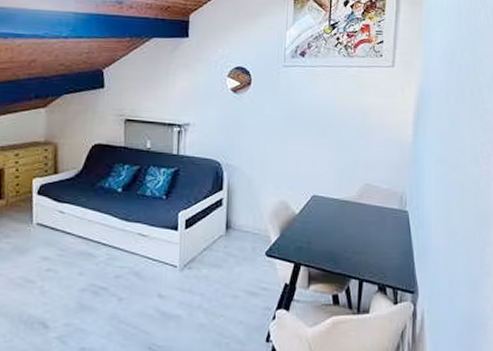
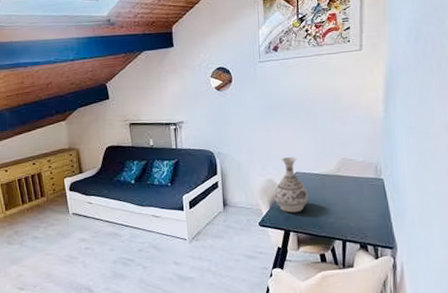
vase: none [285,177,326,243] -> present [273,157,309,213]

